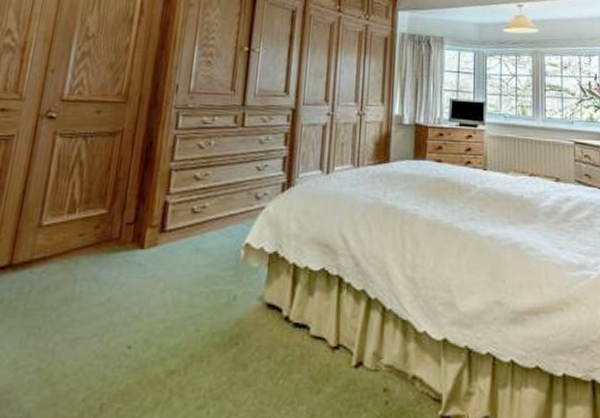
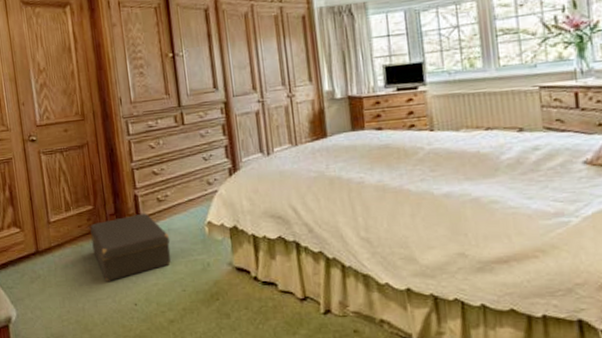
suitcase: none [90,225,196,313] -> present [90,213,172,281]

